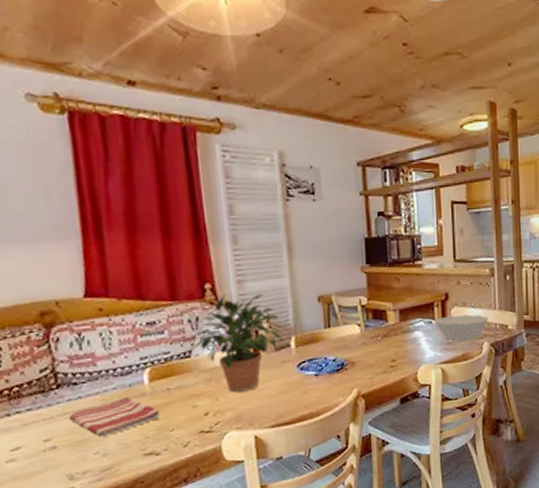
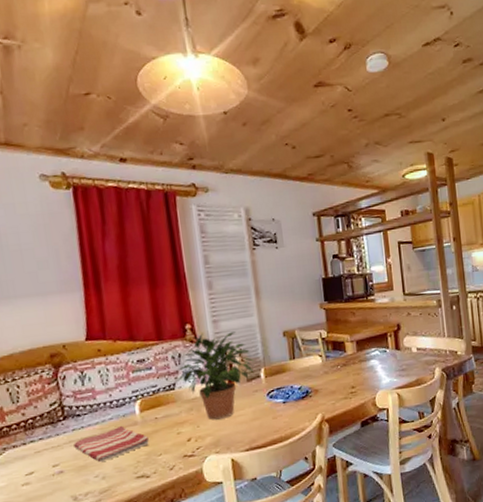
bowl: present [436,314,489,341] -> none [390,342,439,368]

